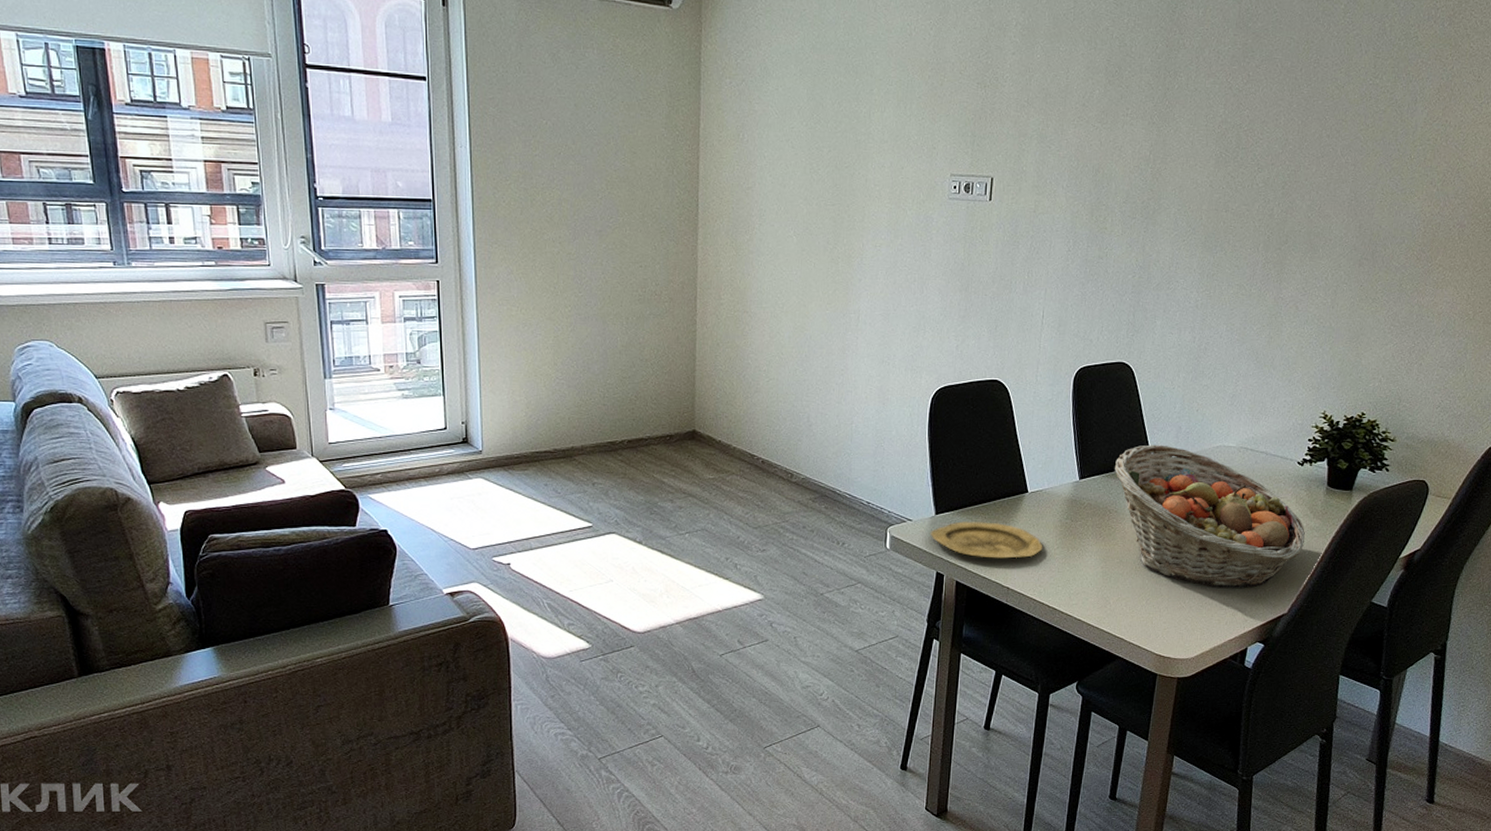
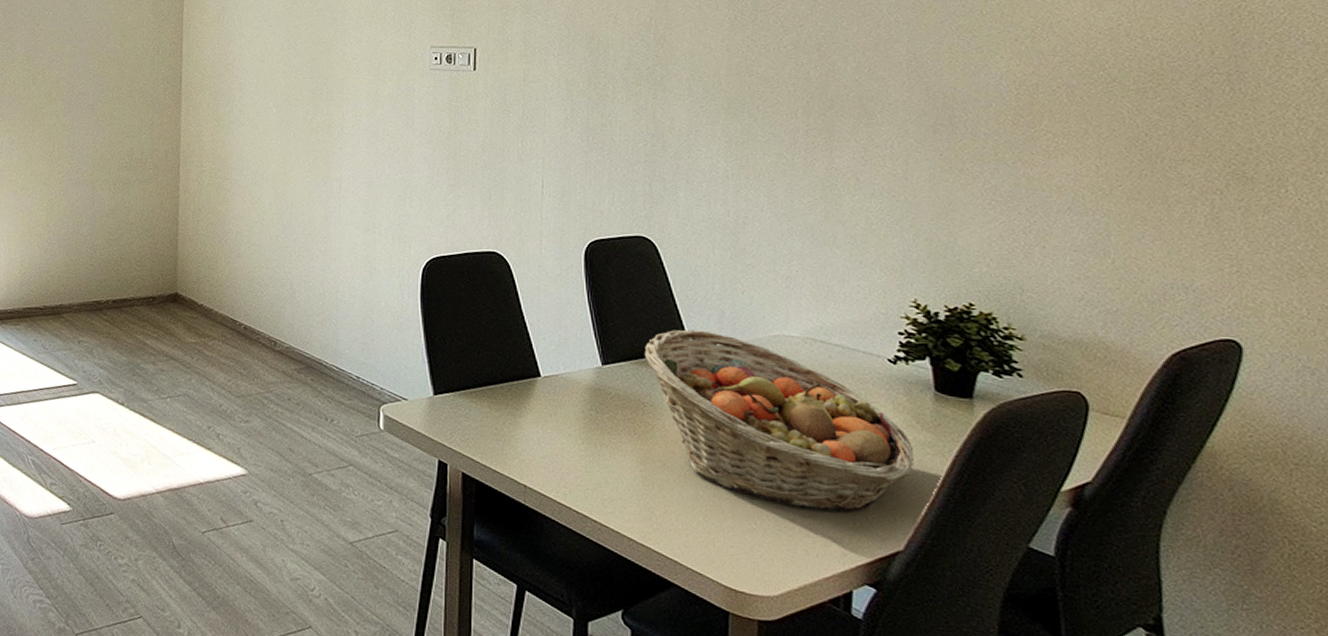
plate: present [930,521,1043,559] -> none [428,404,565,452]

